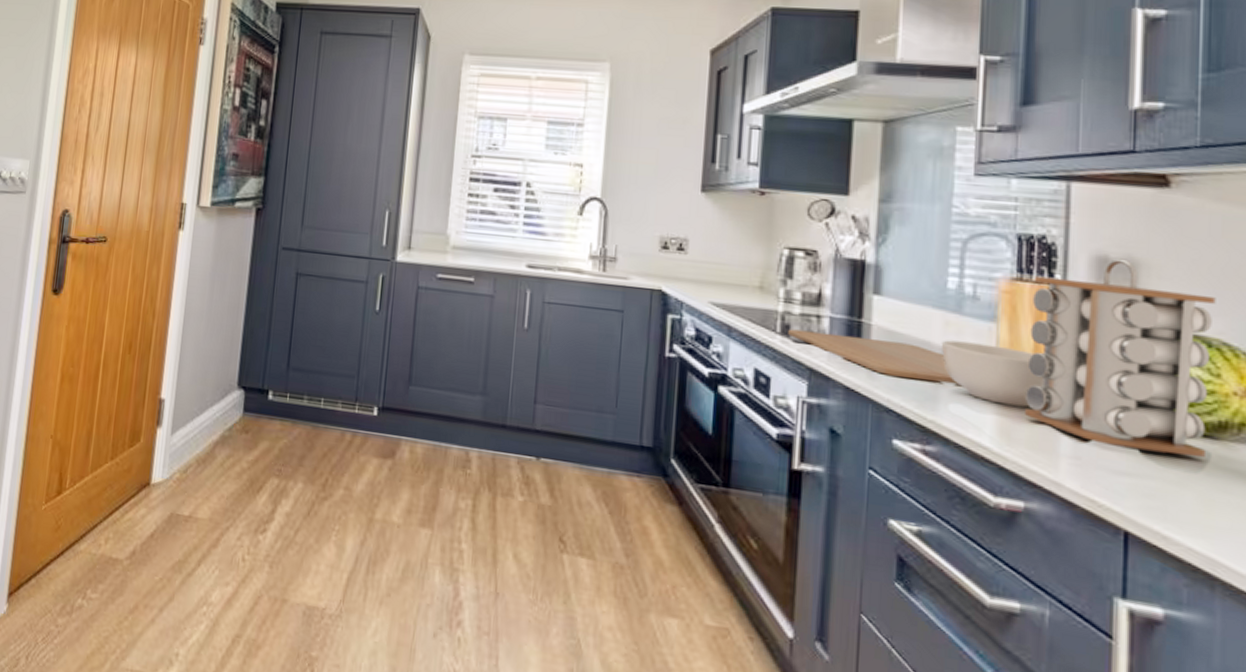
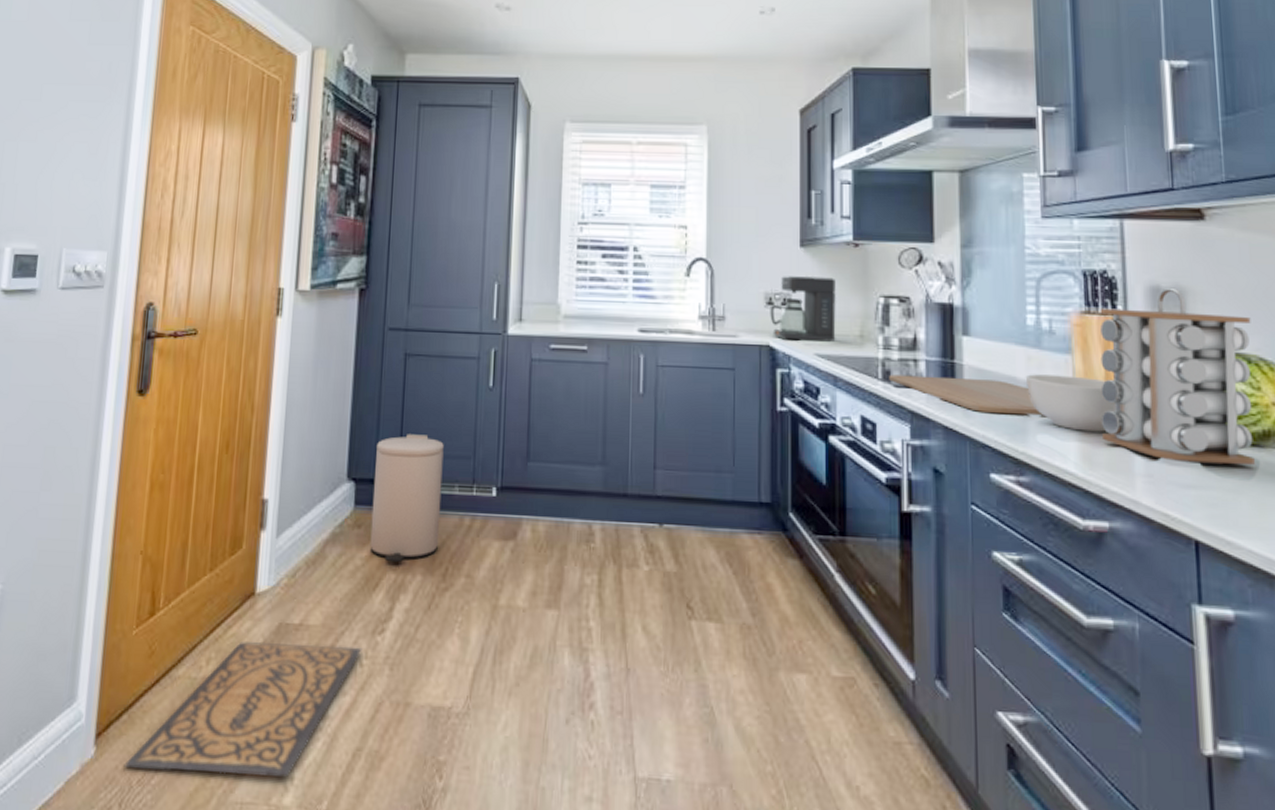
doormat: none [31,526,245,652] -> present [124,641,362,777]
pedal bin: none [256,349,330,470] -> present [370,434,444,563]
coffee maker: none [664,220,737,291] -> present [770,276,836,342]

